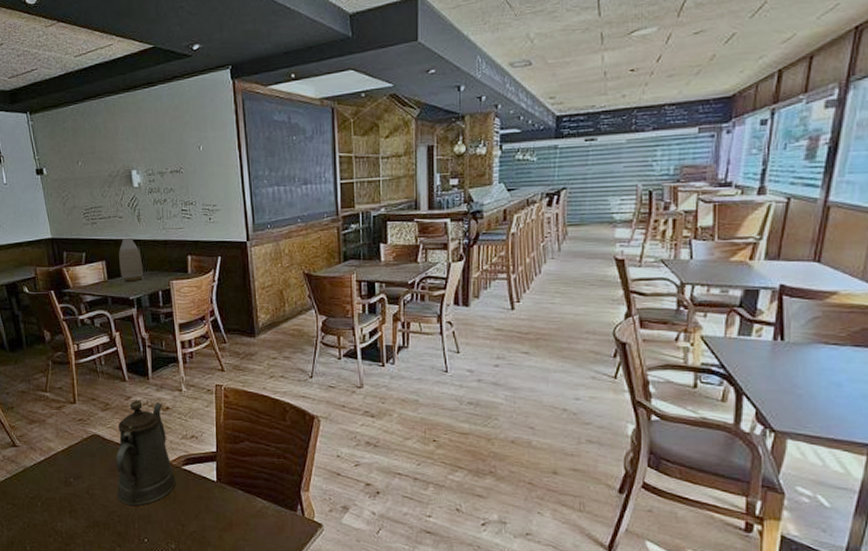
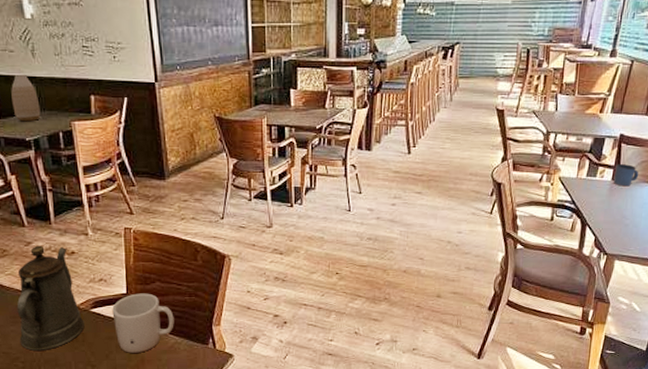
mug: none [202,452,263,516] -> present [112,293,174,354]
mug: none [775,319,811,348] -> present [613,163,639,187]

